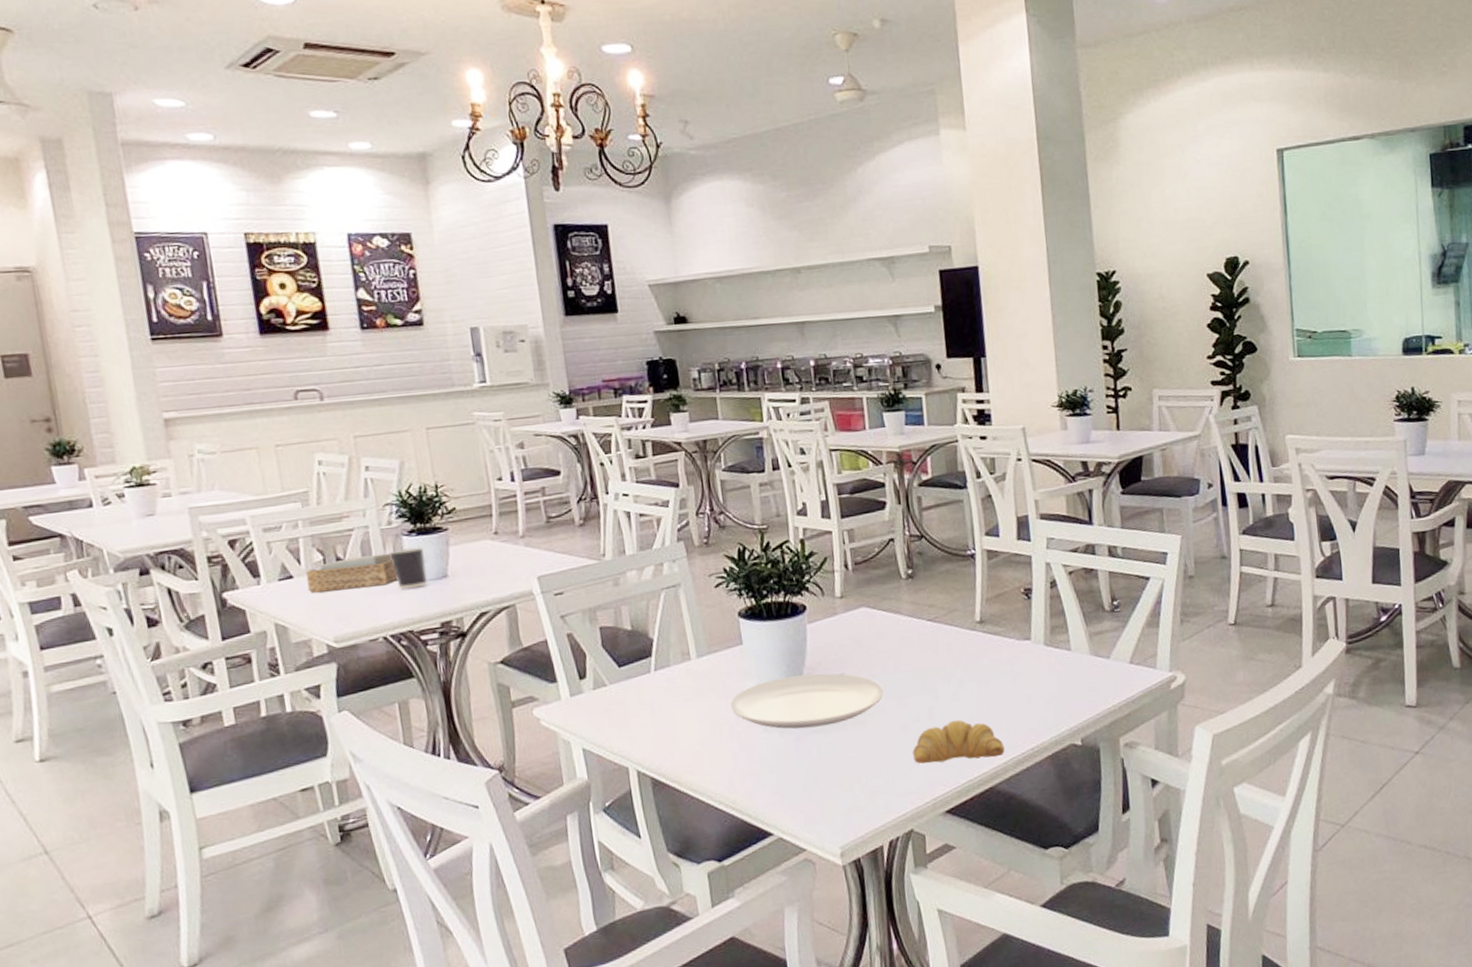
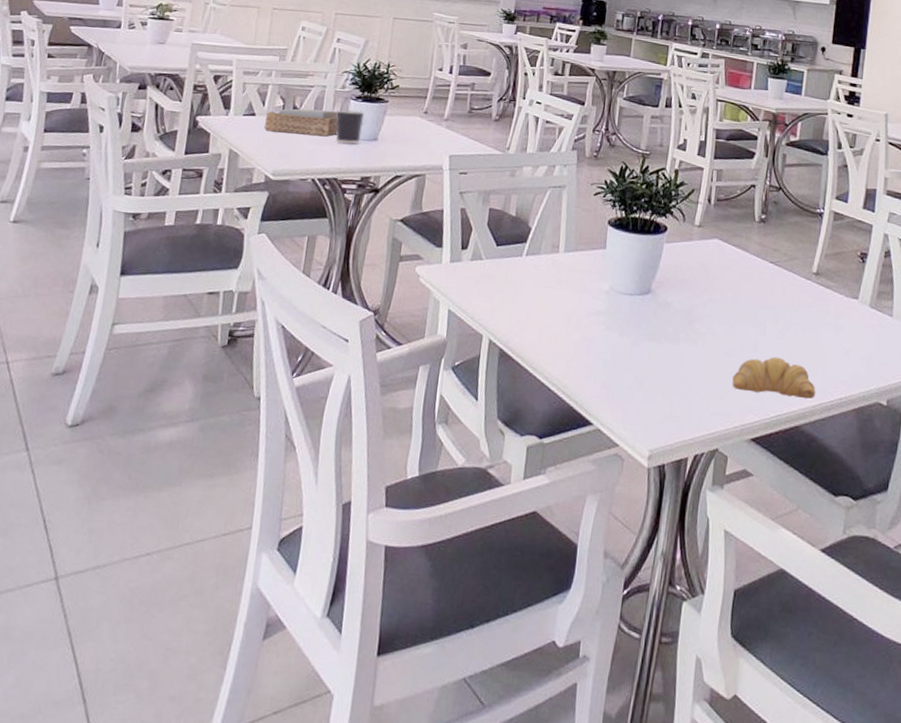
plate: present [729,673,884,729] -> none [582,285,719,337]

